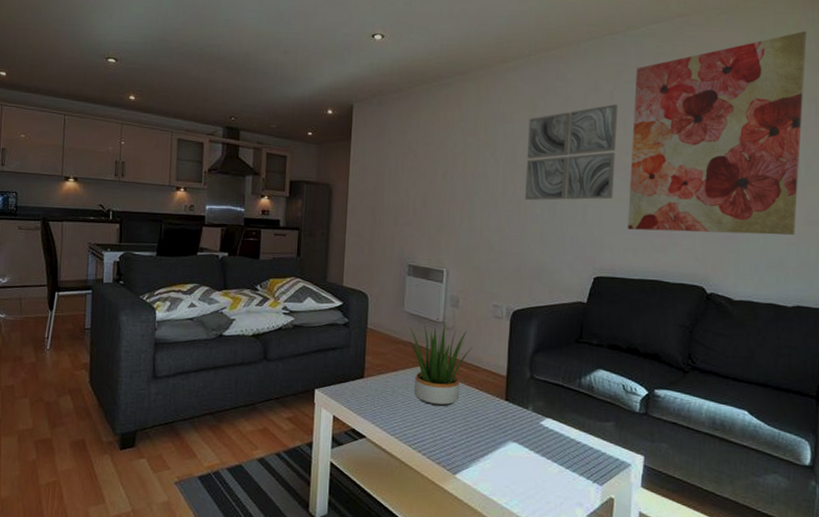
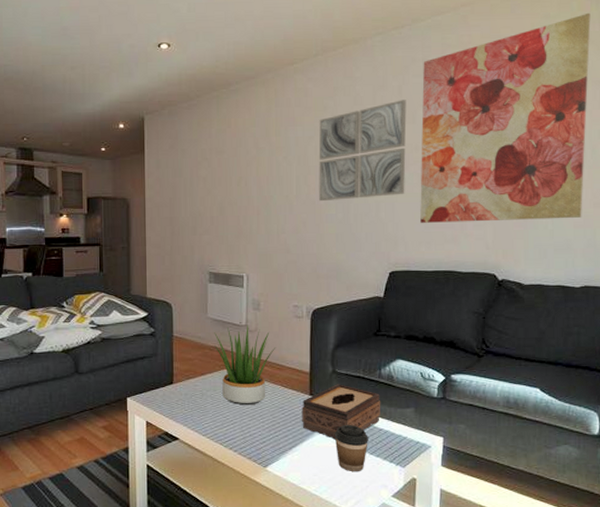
tissue box: none [496,390,580,450] -> present [302,384,381,440]
coffee cup: none [529,434,565,487] -> present [334,424,368,472]

